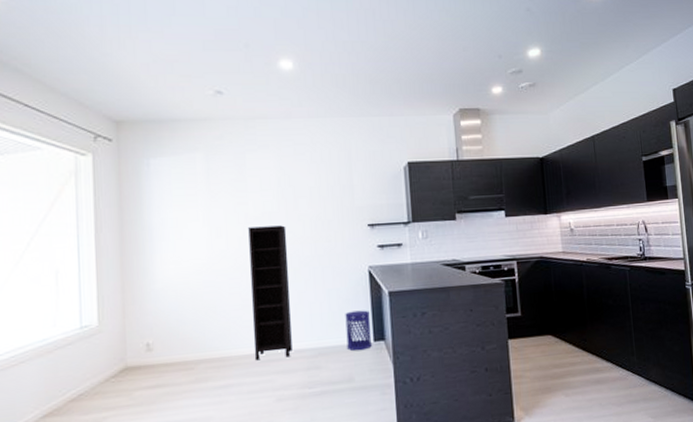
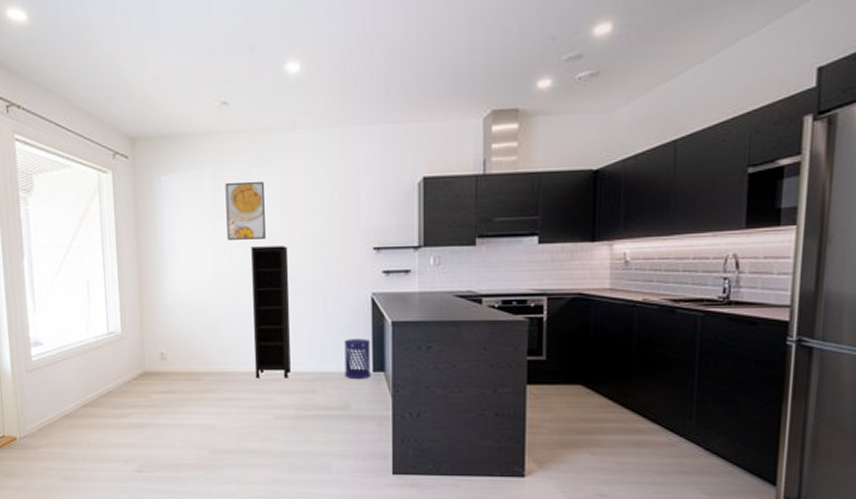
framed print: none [220,166,263,221] -> present [225,182,266,240]

